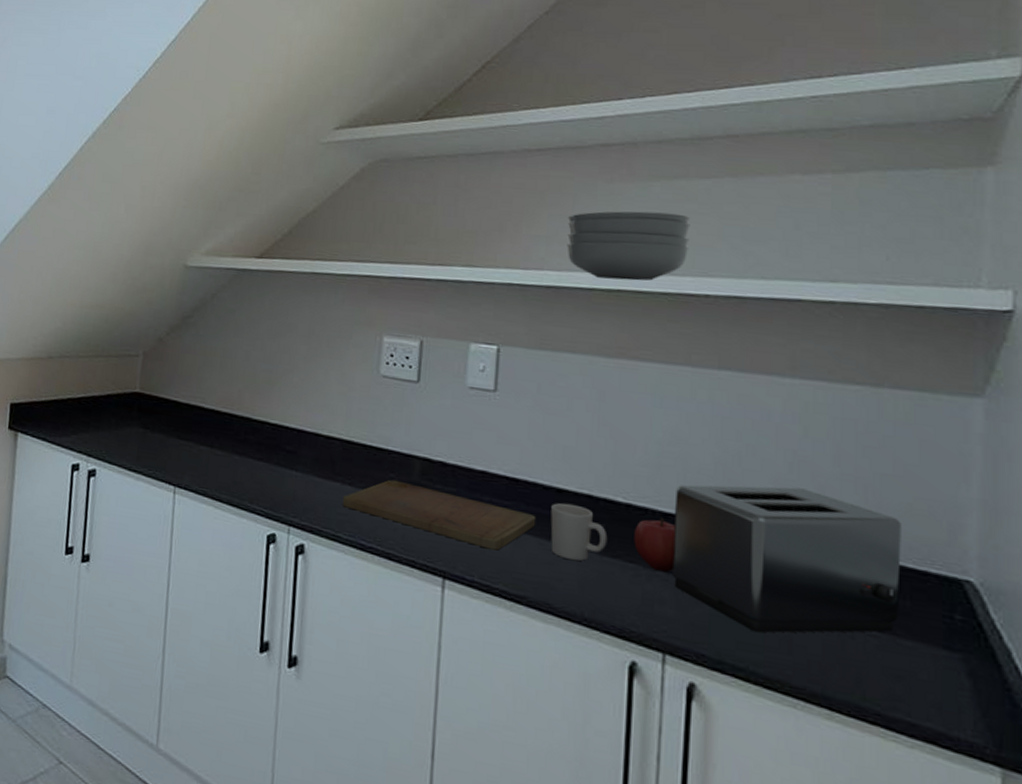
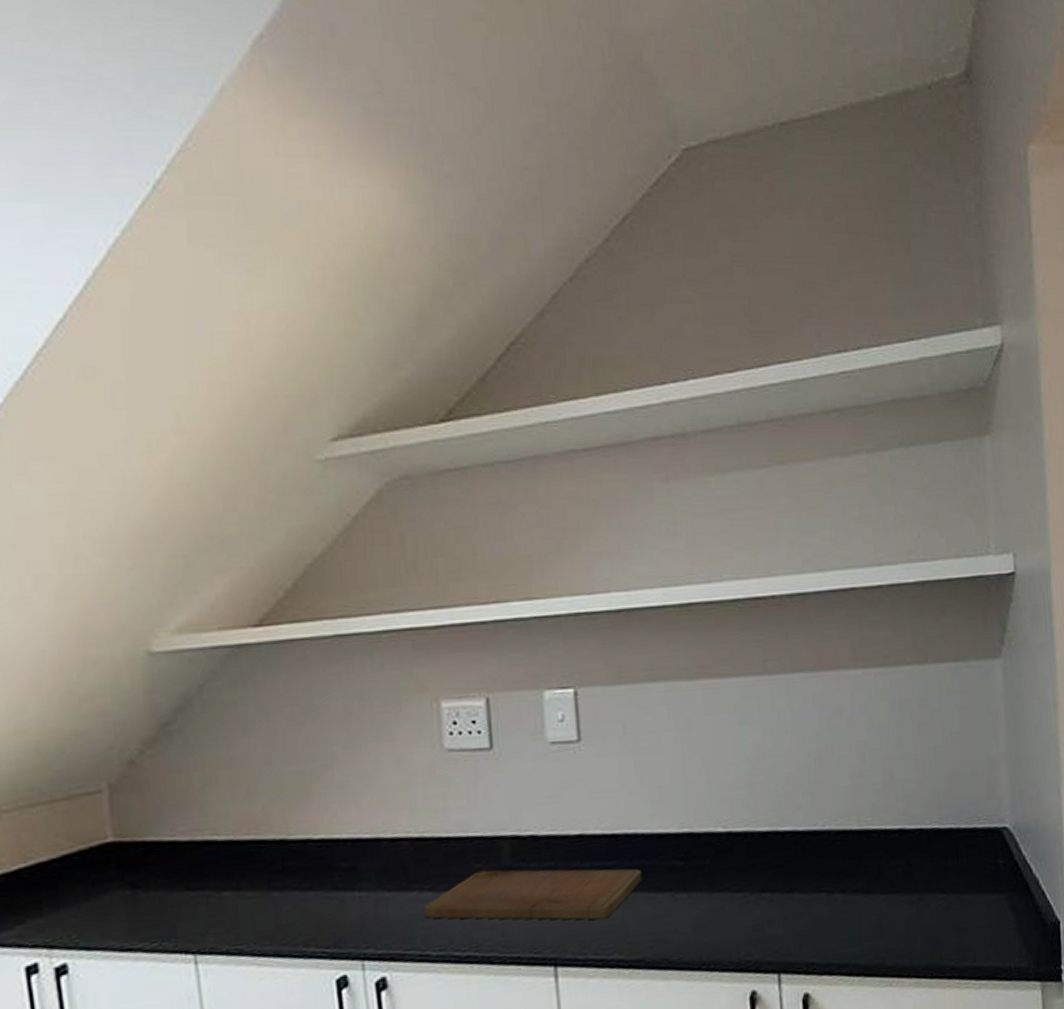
mug: present [550,502,608,562] -> none [655,846,714,908]
bowl: present [567,211,691,281] -> none [627,511,751,593]
fruit: present [634,518,676,573] -> none [737,838,777,894]
toaster: present [671,484,901,633] -> none [769,776,960,927]

